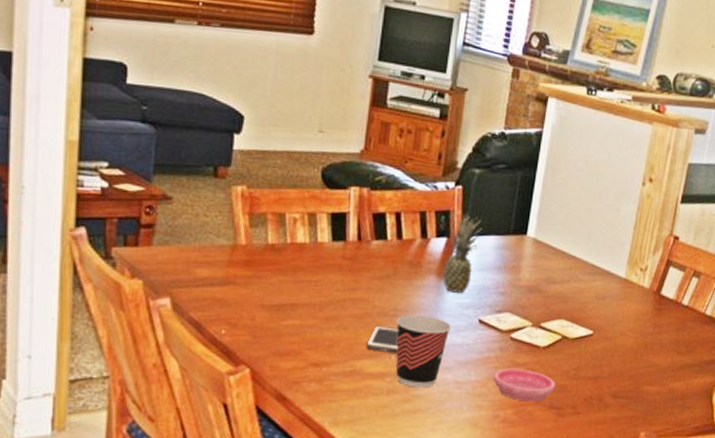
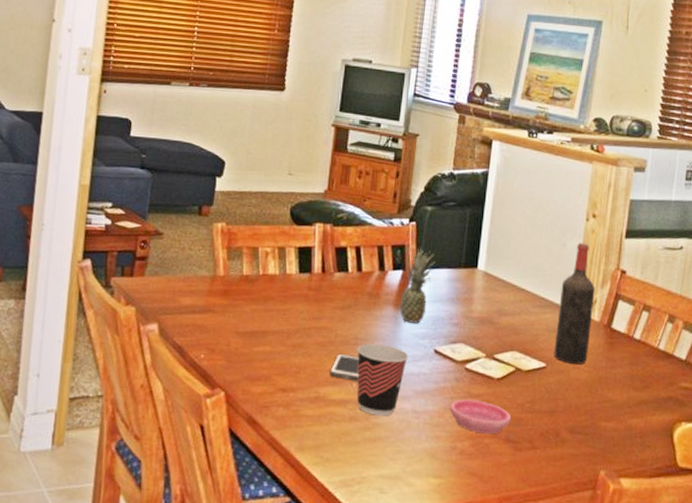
wine bottle: none [601,207,647,331] -> present [554,242,595,365]

